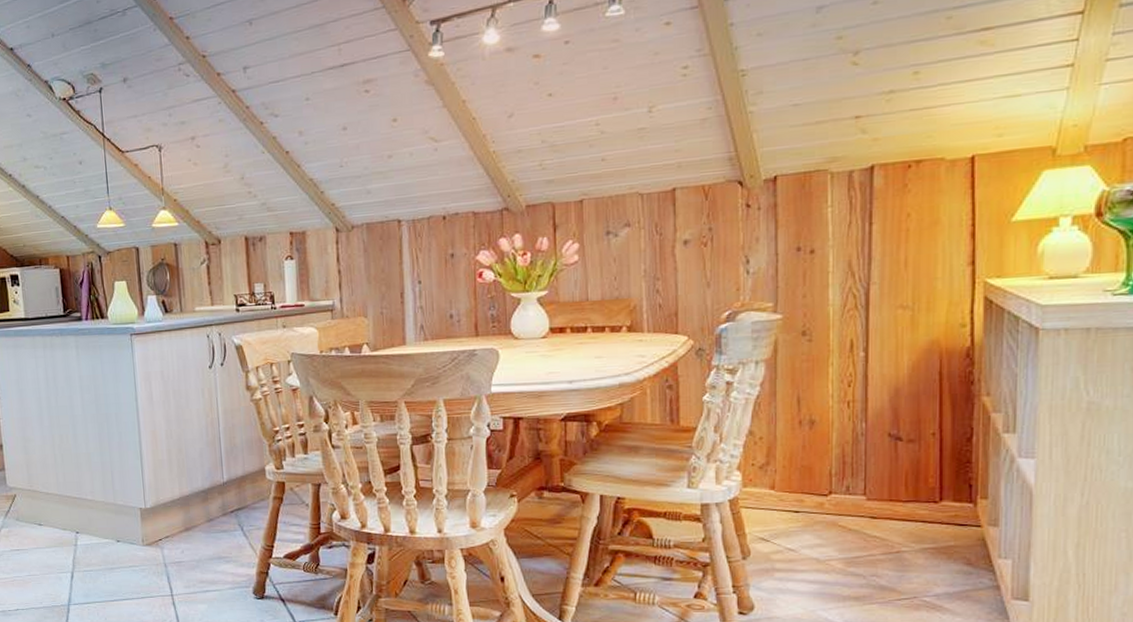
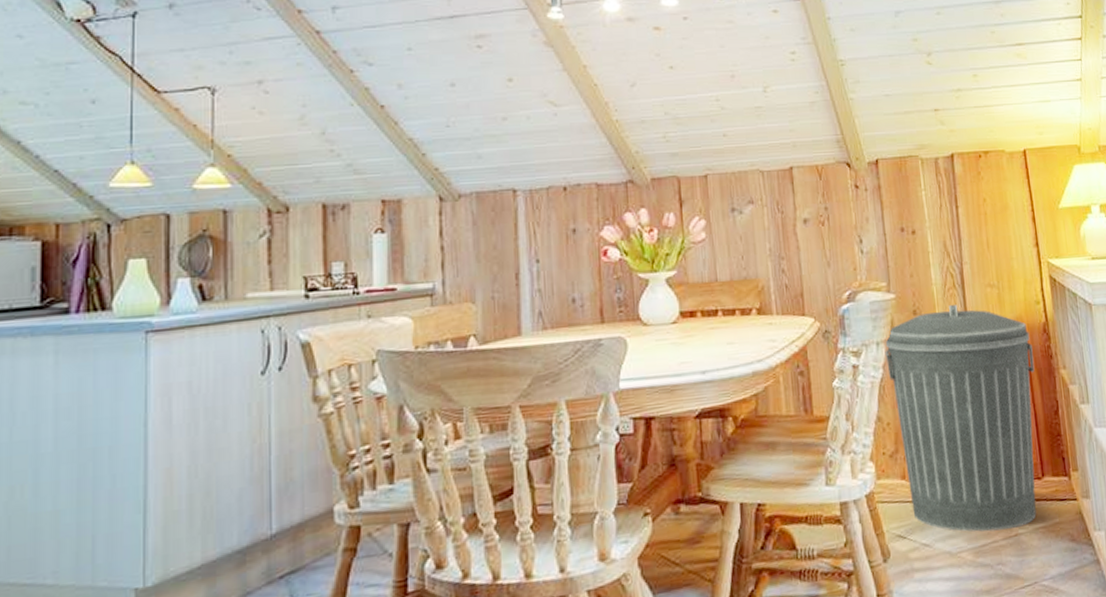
trash can: none [764,325,948,546] -> present [884,304,1036,532]

